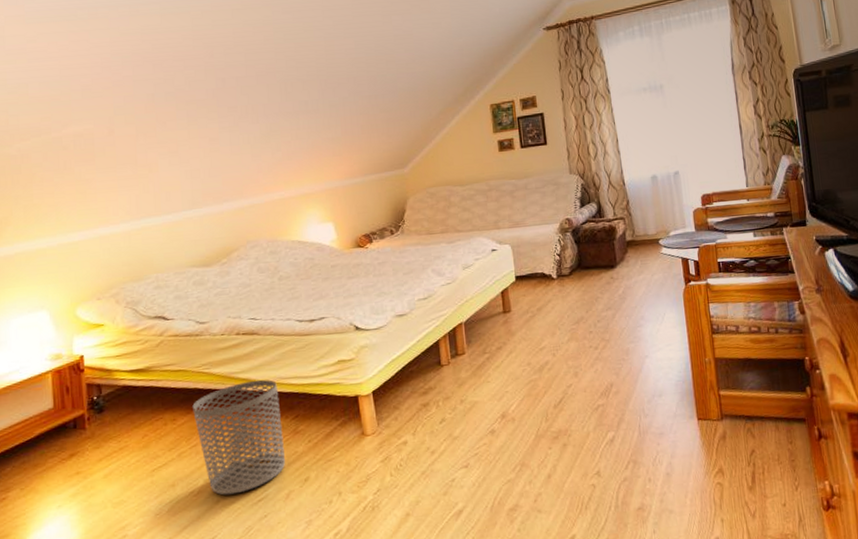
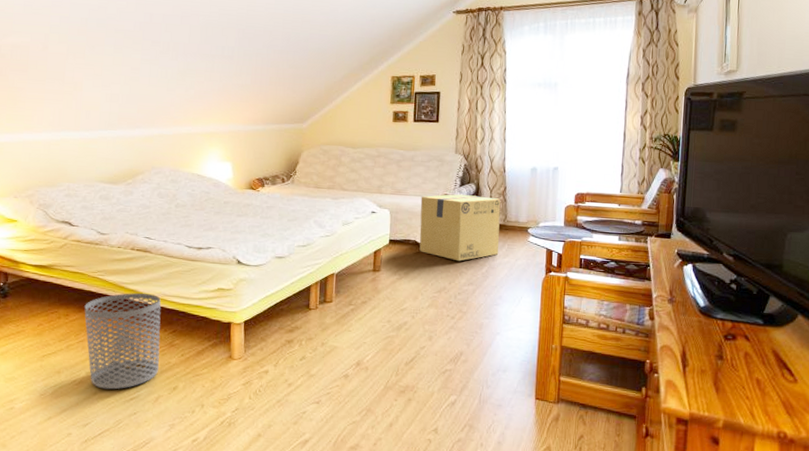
cardboard box: none [541,213,633,287] -> present [419,193,501,262]

